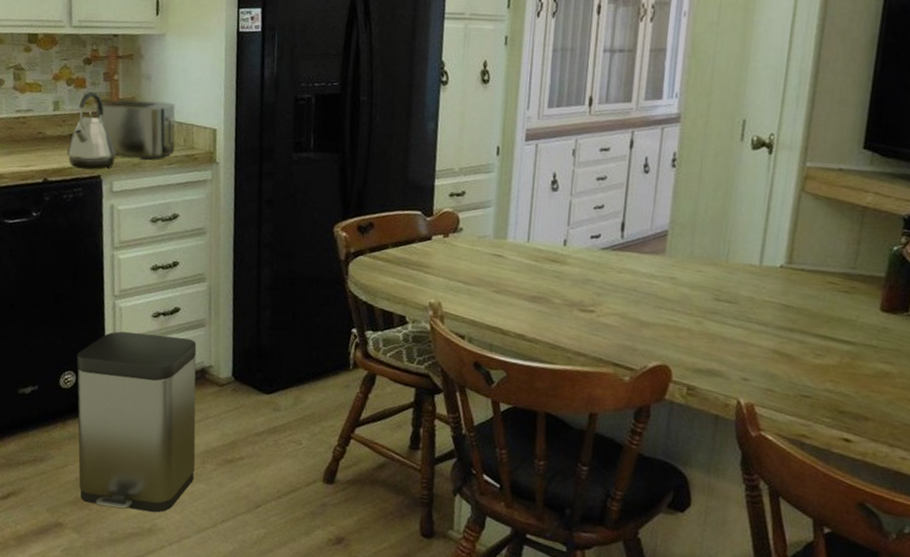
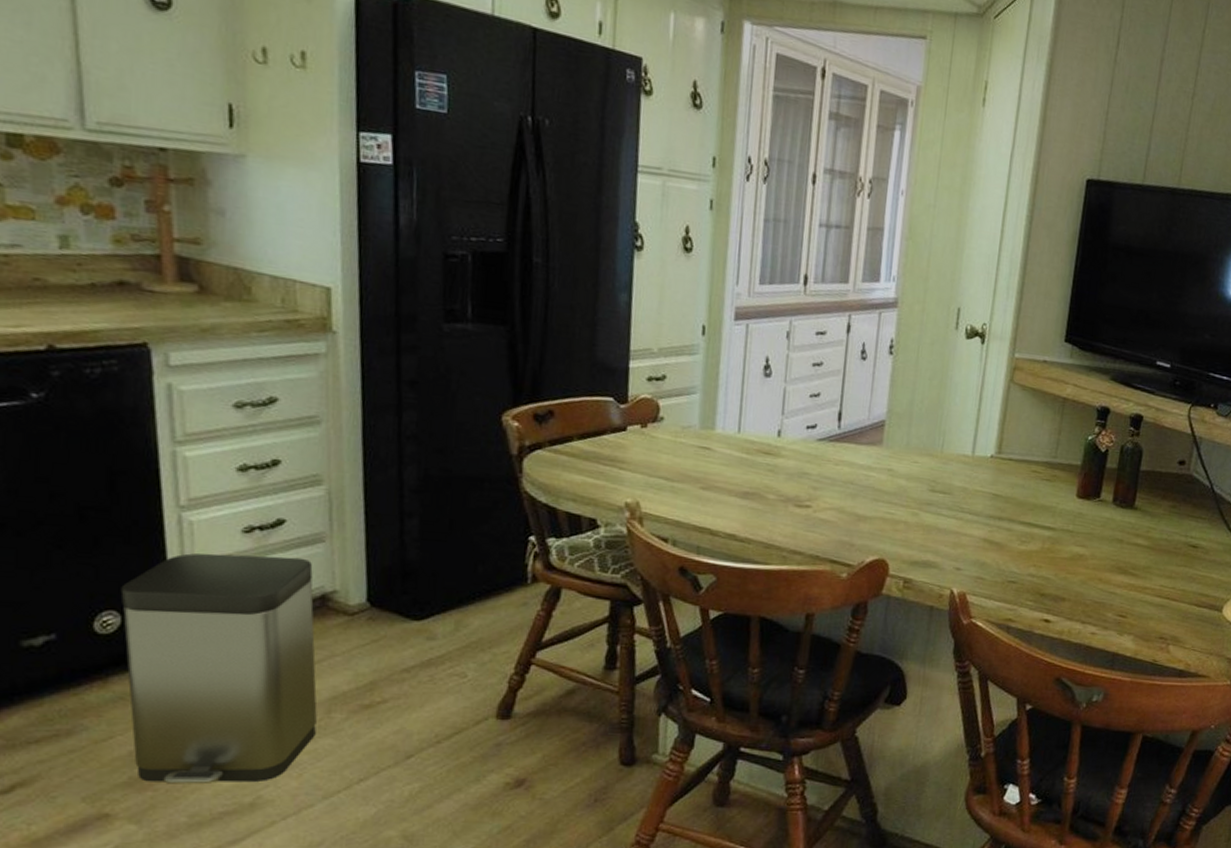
kettle: present [67,91,117,170] -> none [88,224,174,336]
toaster: present [95,99,176,160] -> none [133,239,268,325]

